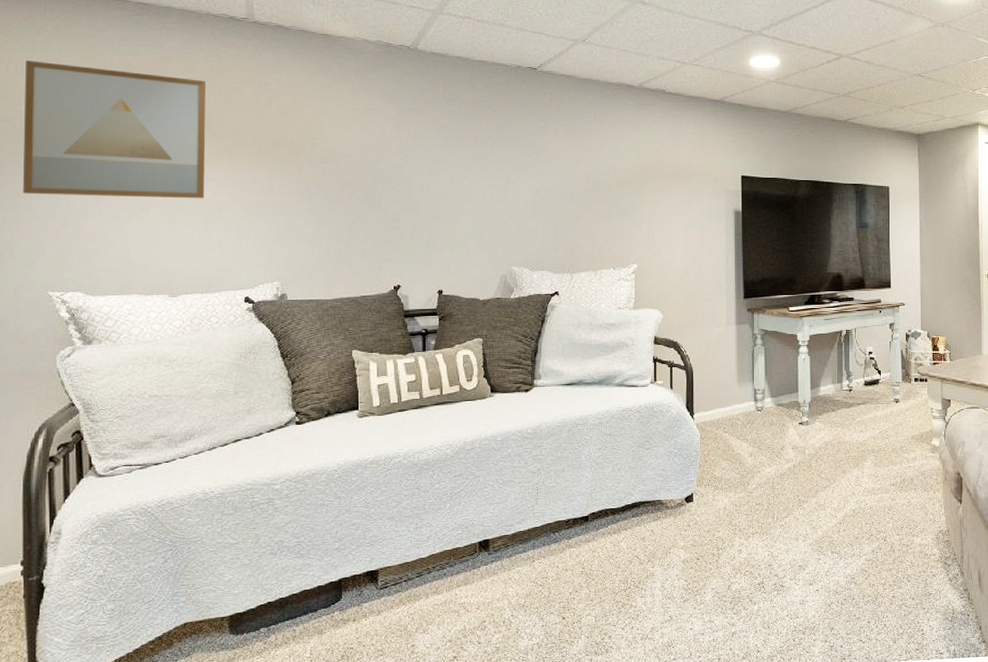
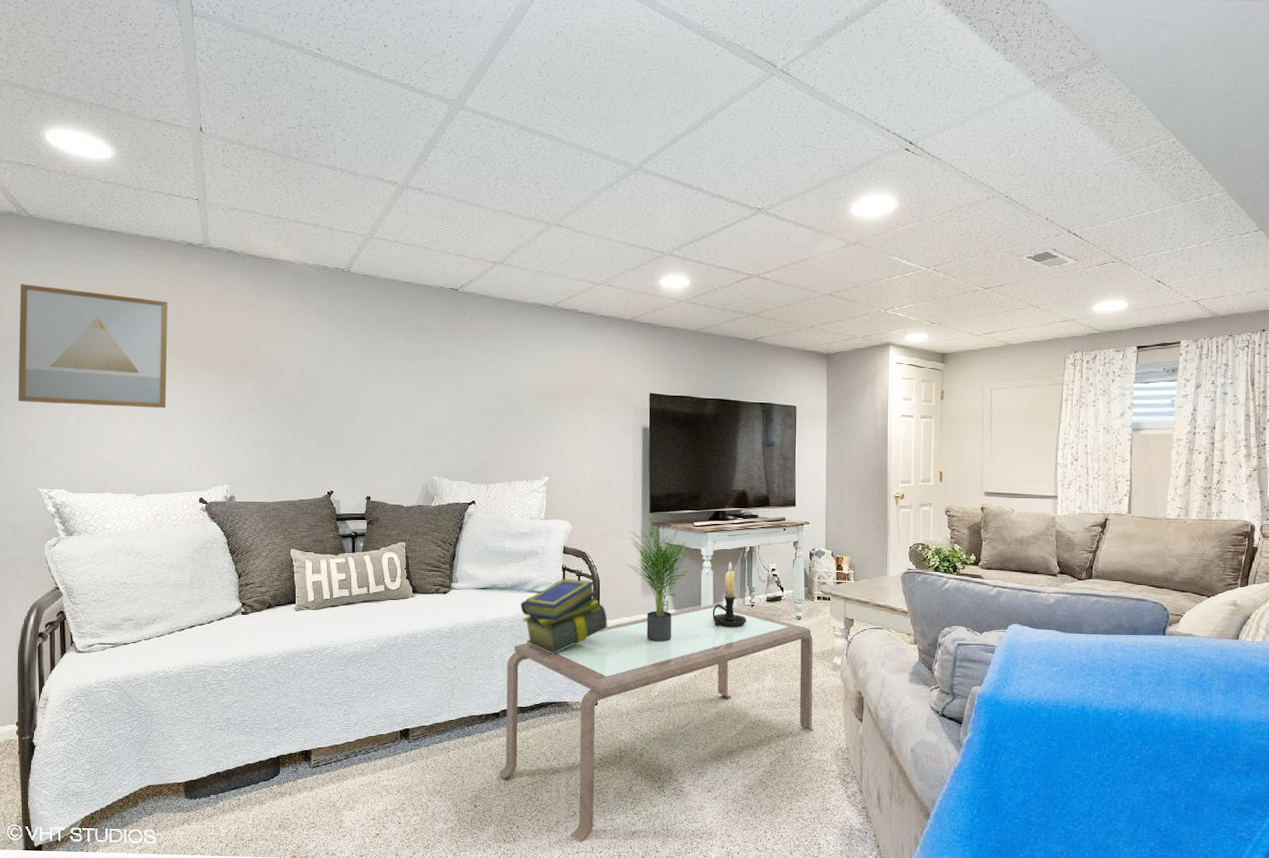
coffee table: none [589,390,915,648] -> present [499,604,815,842]
stack of books: none [609,370,702,451] -> present [521,578,608,654]
potted plant: none [719,301,789,432] -> present [625,515,692,642]
candle holder: none [810,346,845,414] -> present [712,561,747,627]

